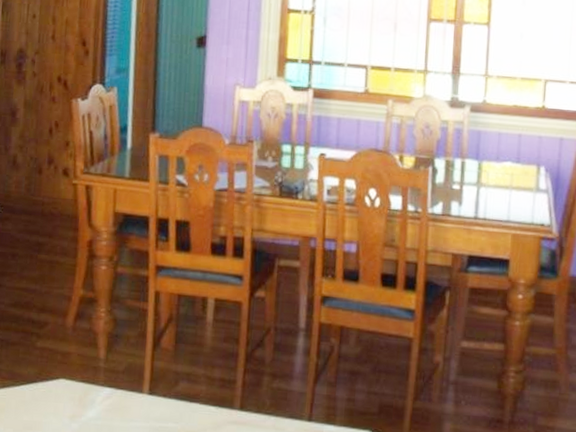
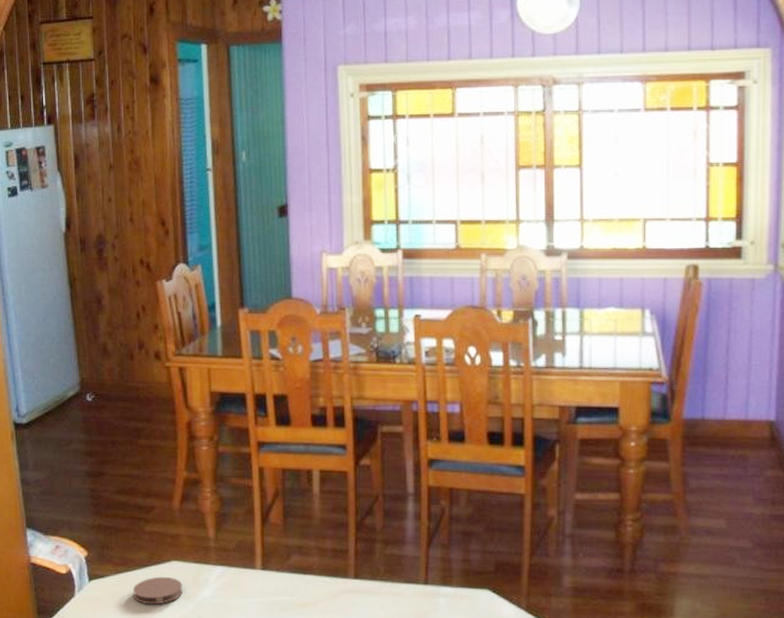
coaster: none [17,393,69,422] -> present [132,576,183,605]

